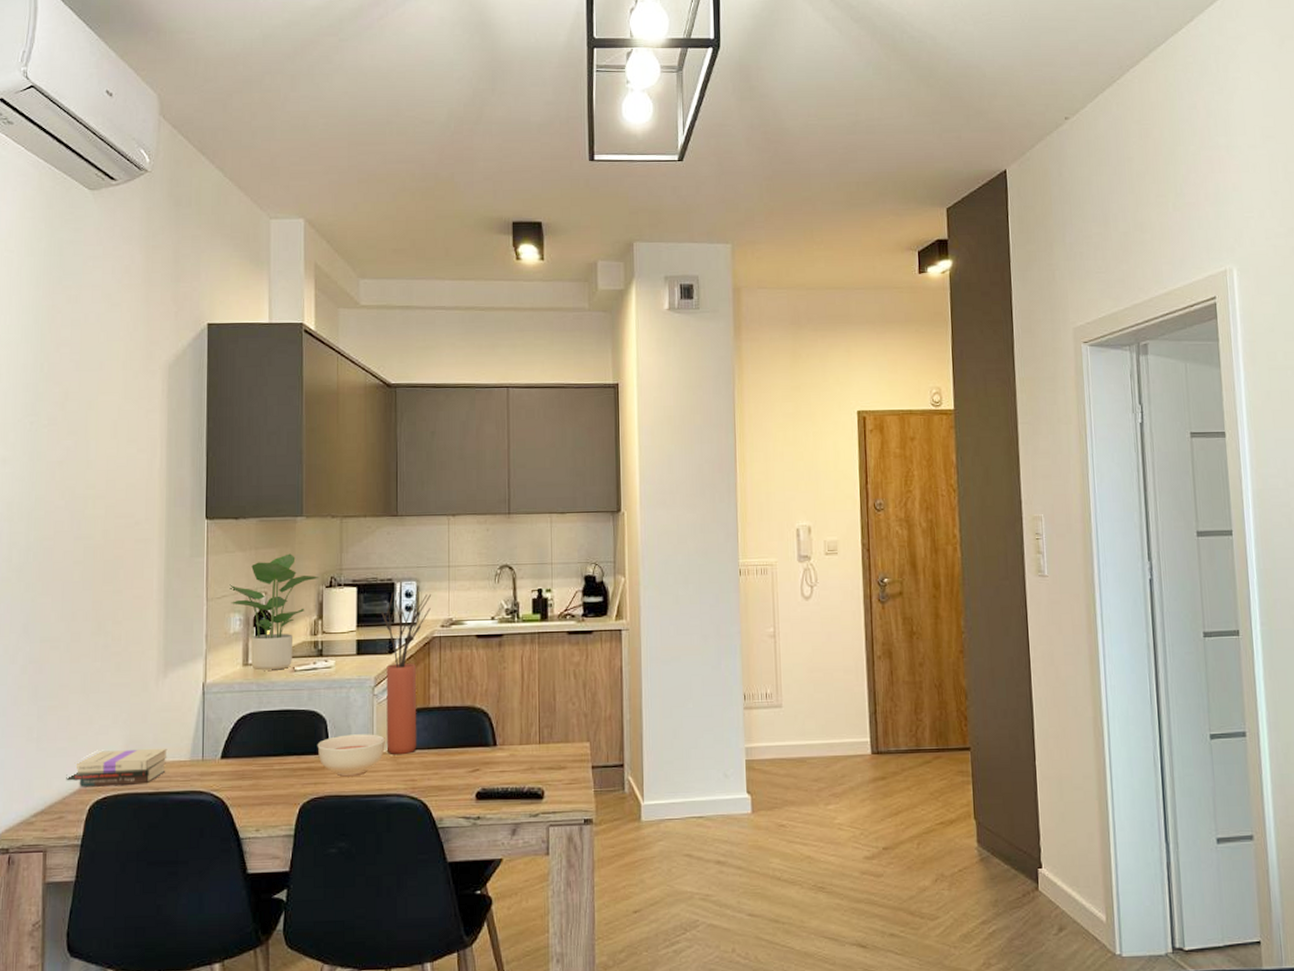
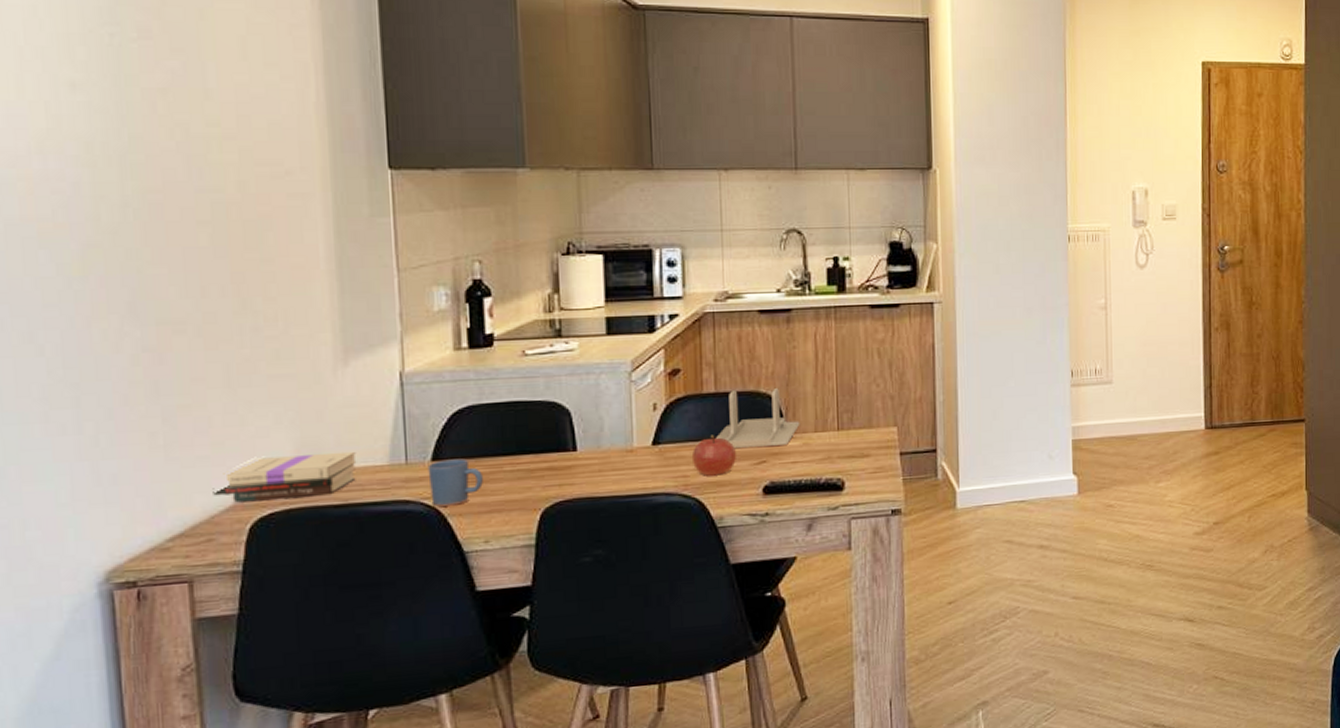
mug: none [217,757,258,799] -> present [427,458,483,508]
potted plant: present [231,553,319,671] -> none [431,213,553,356]
bowl: present [317,734,385,777] -> none [560,426,648,476]
vase: present [381,585,432,754] -> none [637,253,701,448]
fruit: none [420,744,456,781] -> present [692,434,737,476]
napkin holder: none [439,704,508,757] -> present [716,388,800,448]

